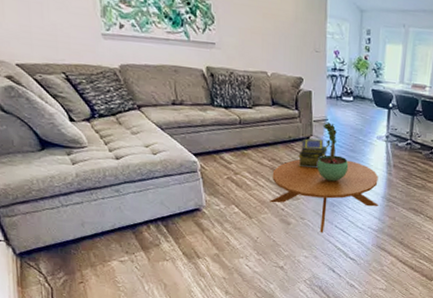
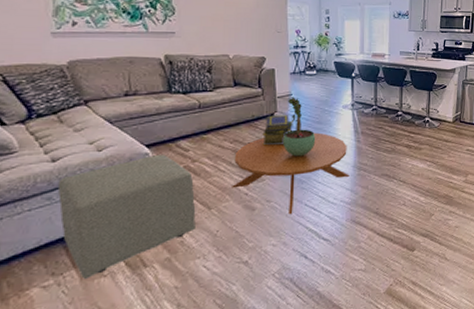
ottoman: none [123,163,239,260] -> present [57,154,196,279]

